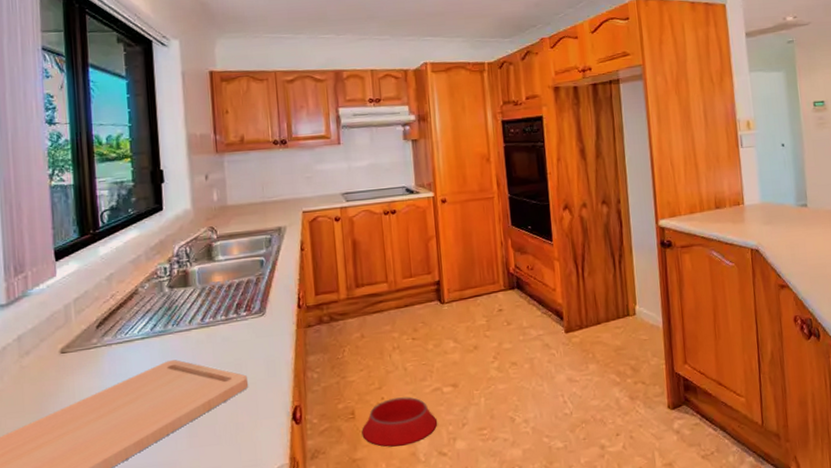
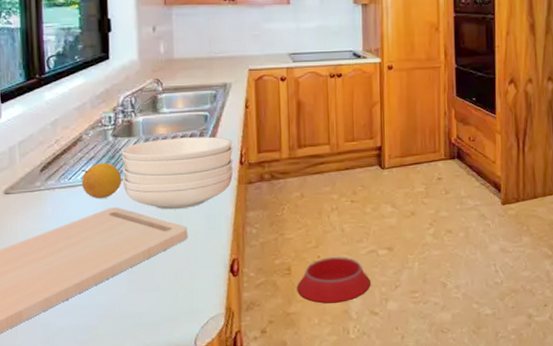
fruit: none [138,315,180,353] -> present [81,163,122,199]
bowl: none [177,281,292,360] -> present [121,136,234,210]

